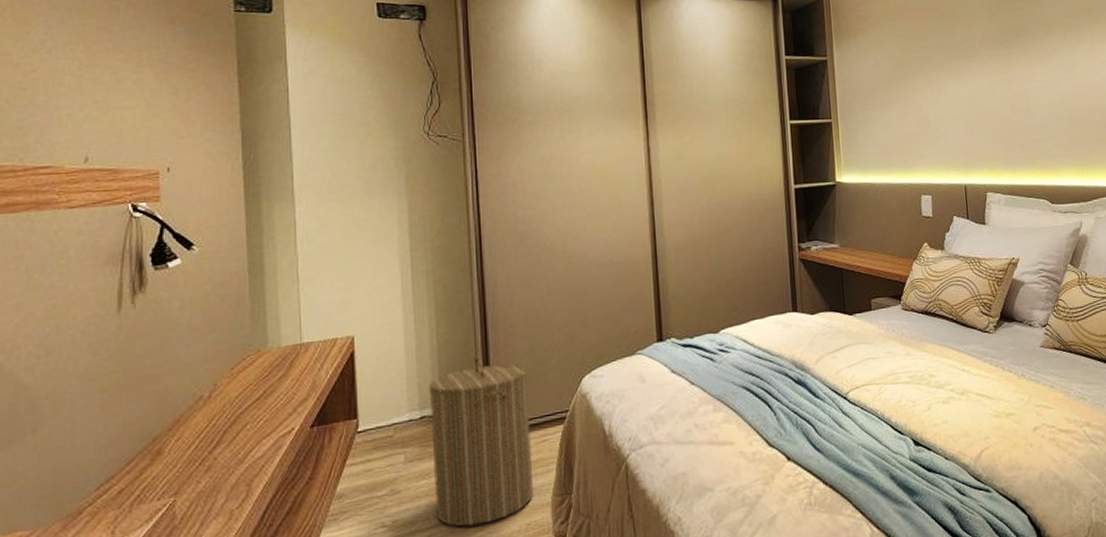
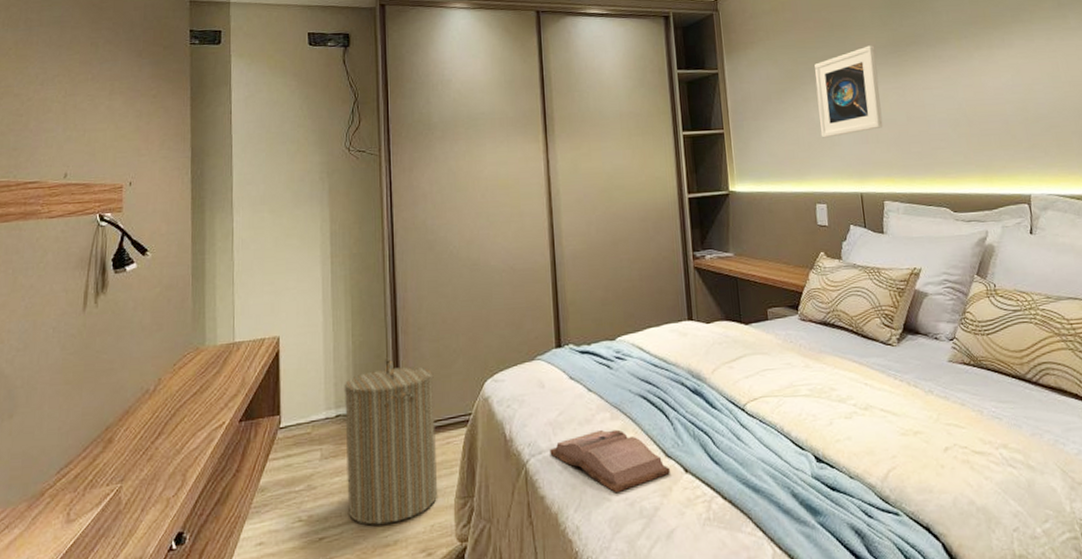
hardback book: none [651,421,773,484] -> present [549,429,670,494]
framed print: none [924,36,989,129] -> present [814,45,883,138]

